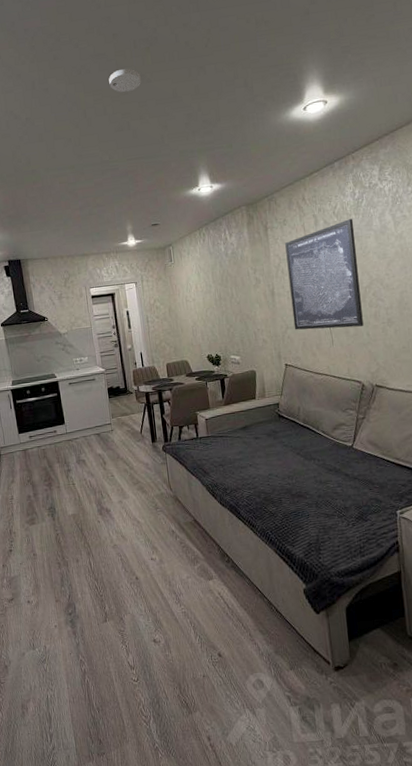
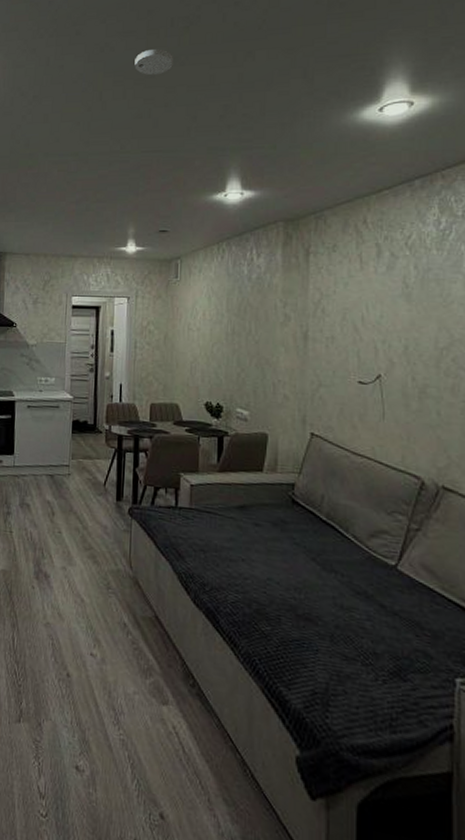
wall art: present [285,219,364,330] -> none [330,255,434,401]

